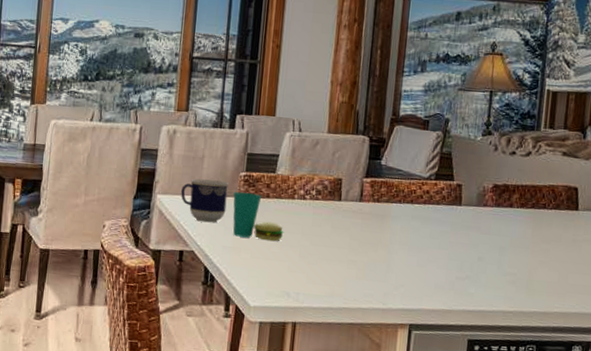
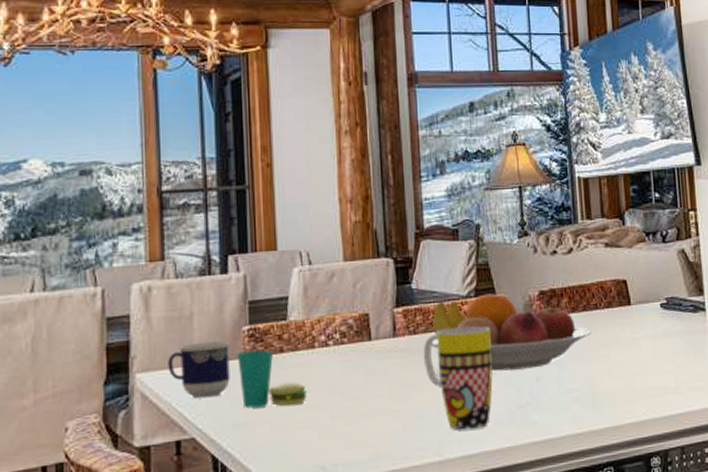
mug: none [382,202,444,289] -> present [423,326,493,430]
fruit bowl: none [390,179,536,249] -> present [431,293,591,371]

